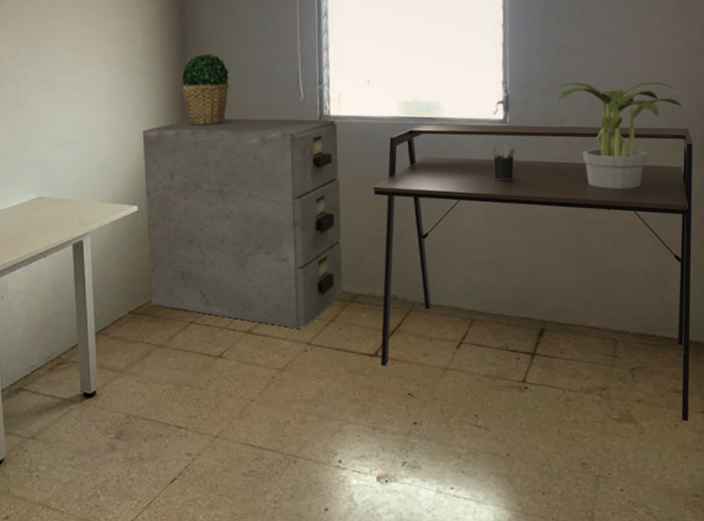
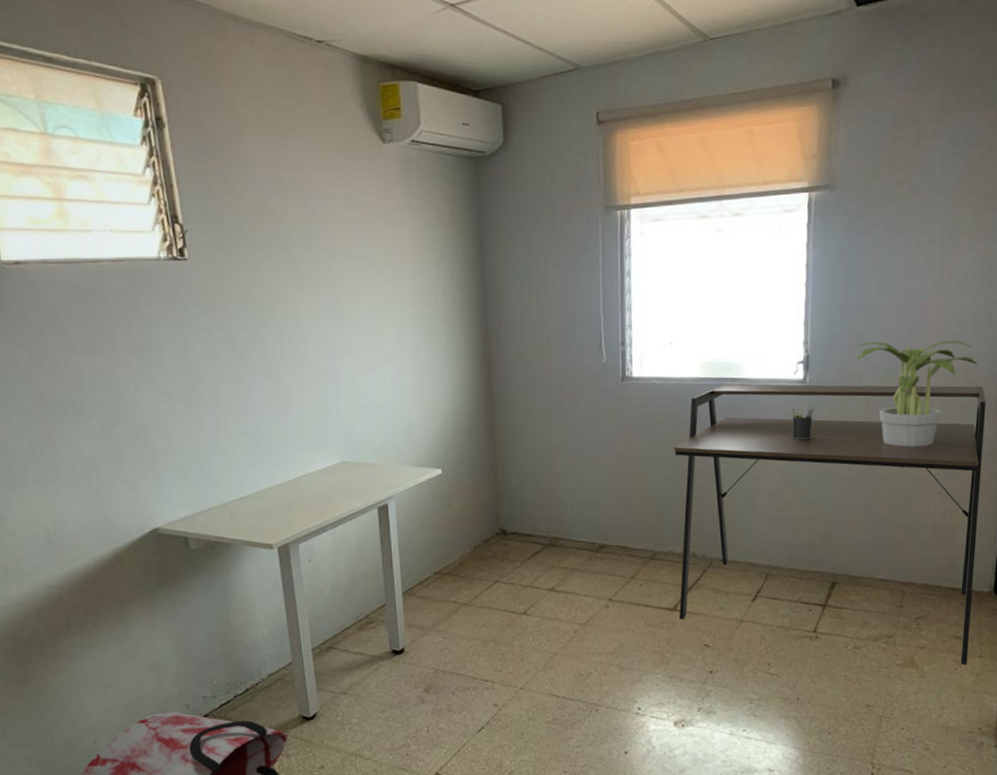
filing cabinet: present [142,118,343,329] -> none [444,380,644,586]
potted plant: present [181,54,229,125] -> none [483,315,531,388]

